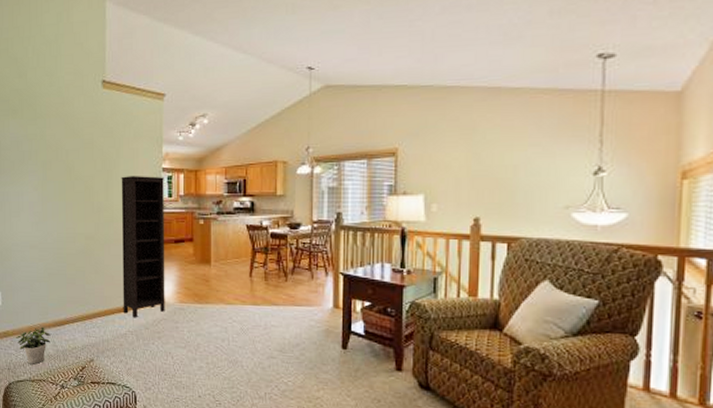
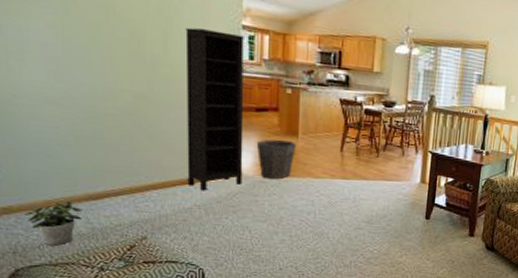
waste bin: none [176,268,210,307] -> present [256,139,297,180]

